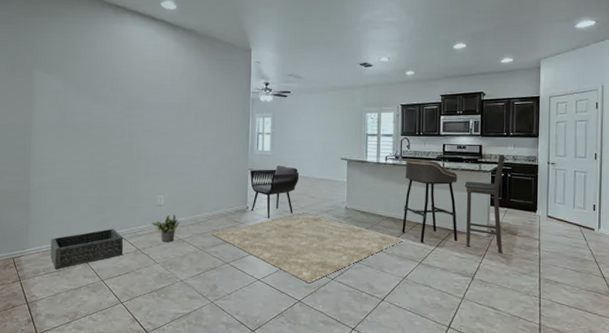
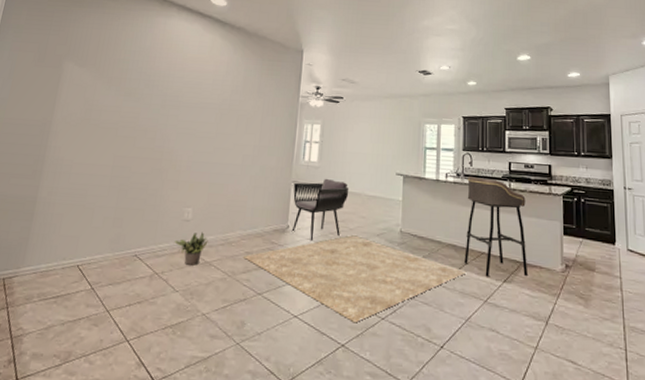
basket: present [50,229,123,269] -> none [49,246,139,295]
bar stool: present [464,155,506,254] -> none [533,176,579,294]

